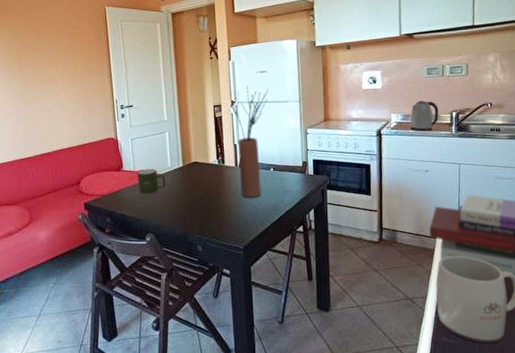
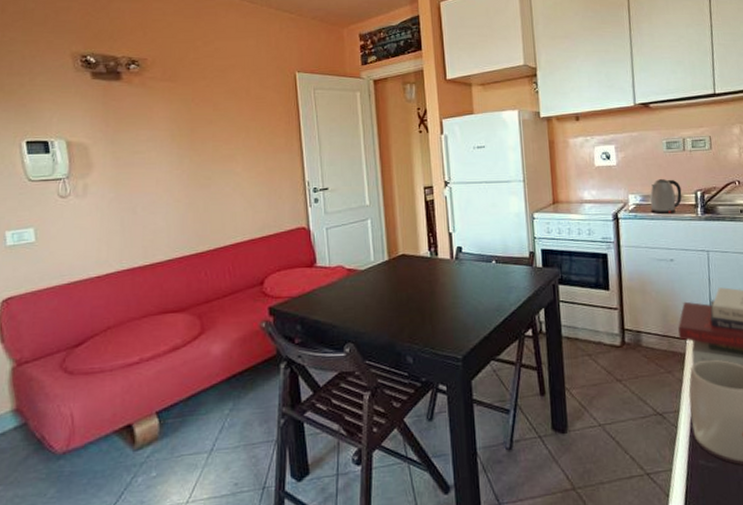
mug: present [137,168,166,195] -> none [333,263,369,296]
vase: present [230,85,268,199] -> none [443,162,488,298]

